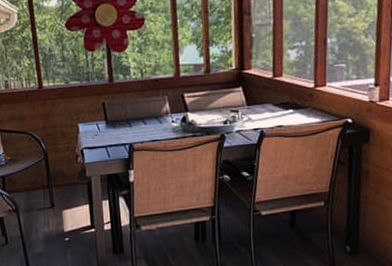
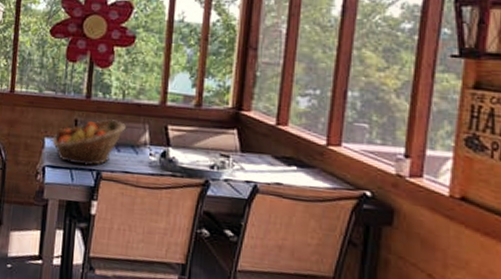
fruit basket: none [85,97,149,143] -> present [52,119,127,166]

